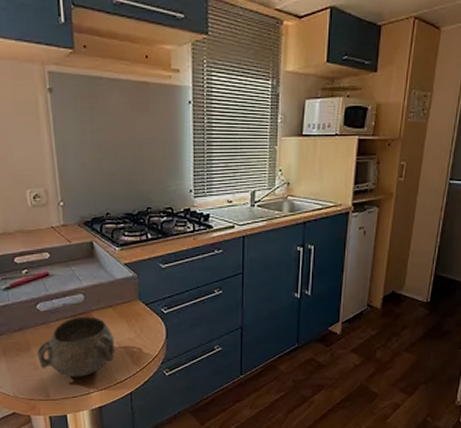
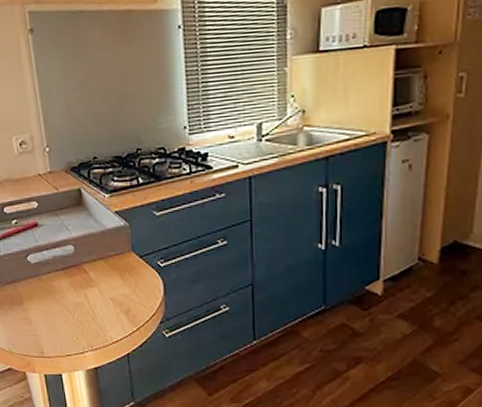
decorative bowl: present [37,316,114,377] -> none [29,269,109,335]

